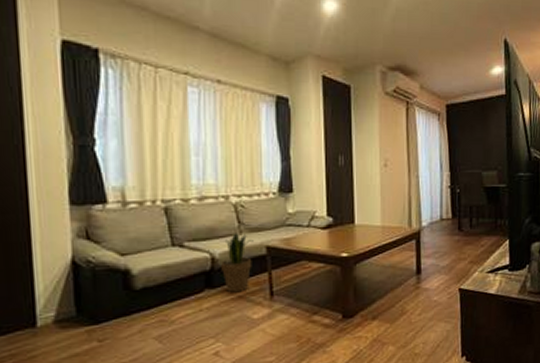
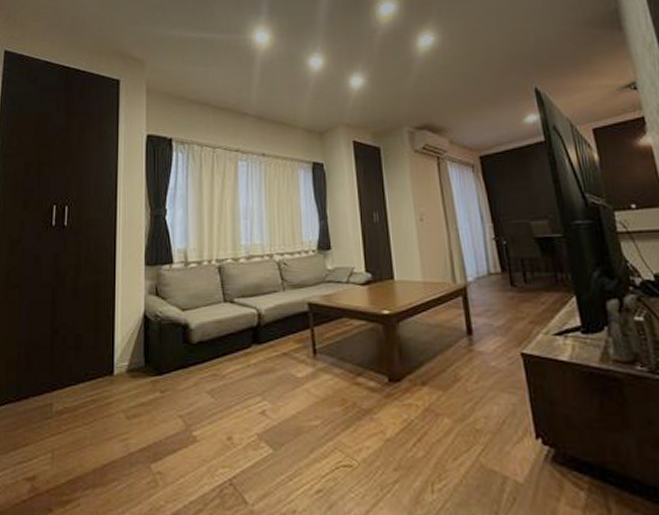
potted plant: present [221,233,253,293] -> none [267,289,296,349]

